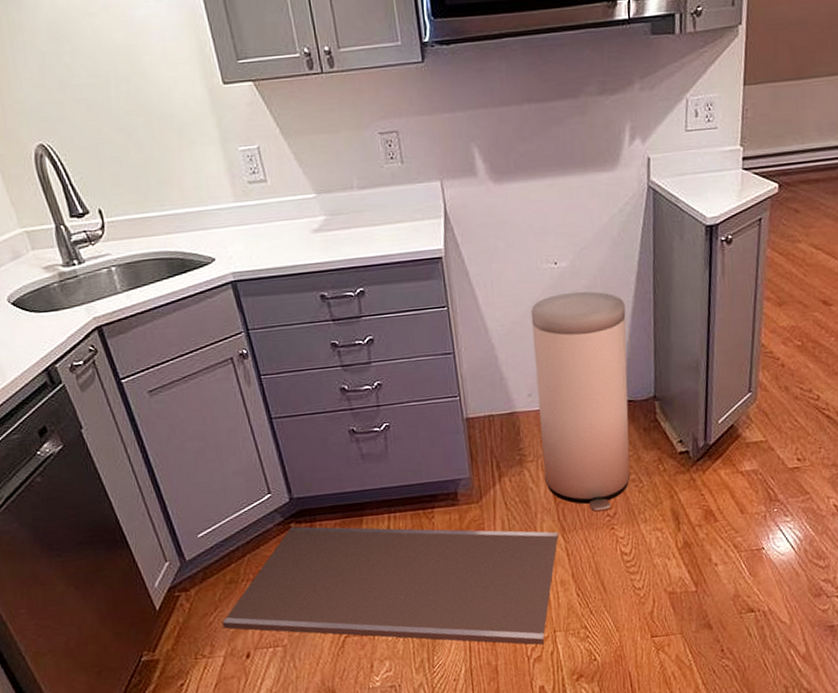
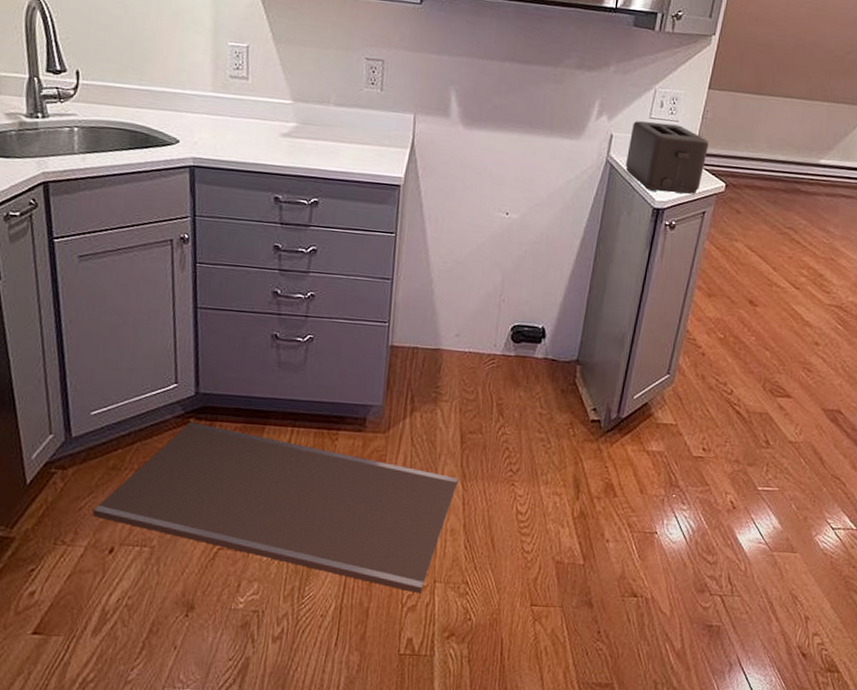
pedal bin: present [530,291,630,512] -> none [455,243,566,465]
toaster: none [668,131,754,208] -> present [625,121,709,195]

